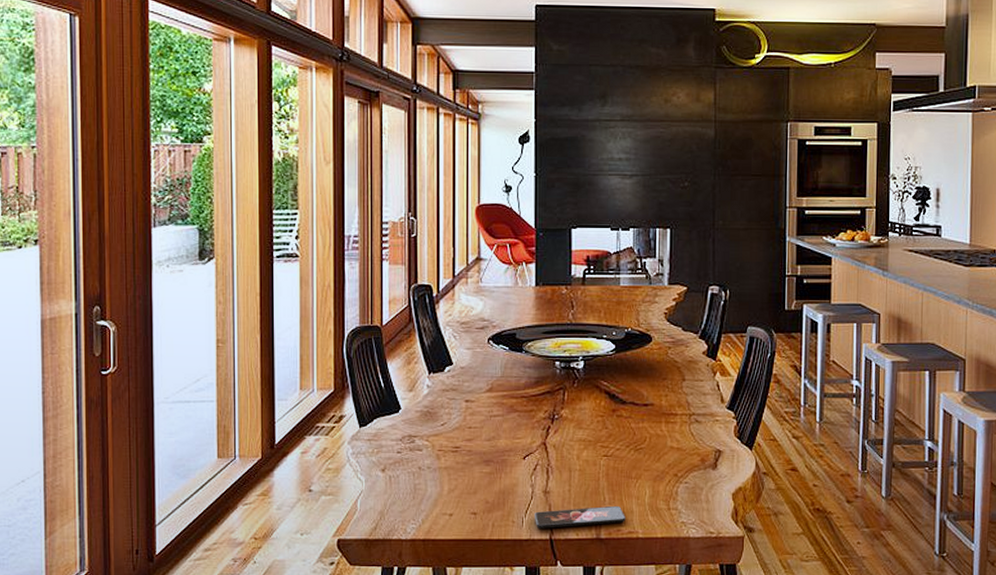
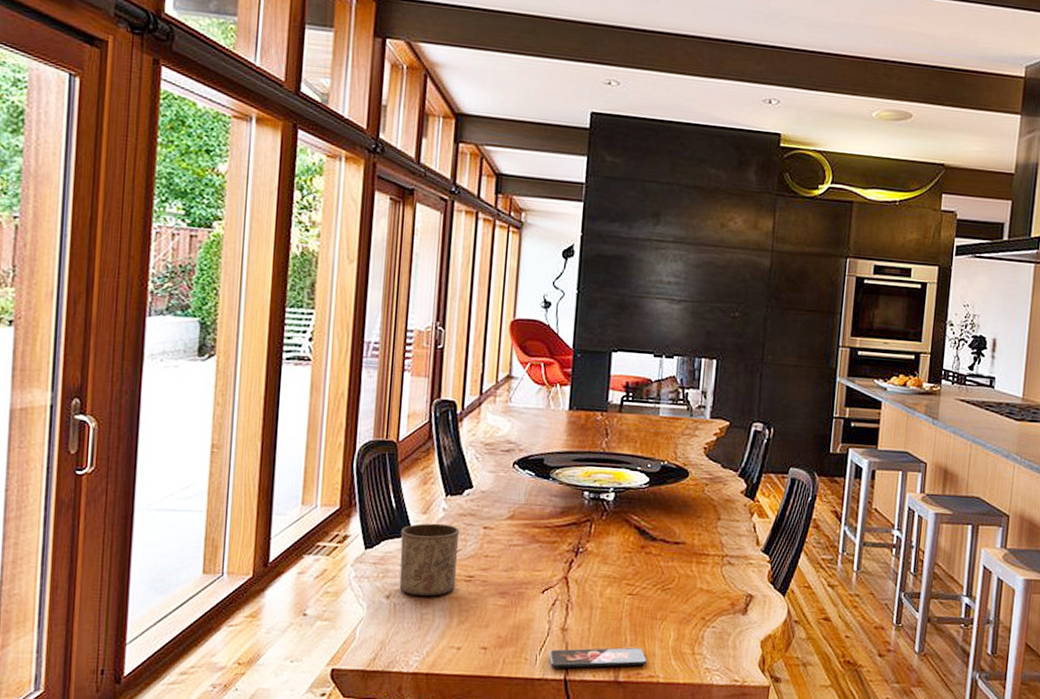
cup: none [390,399,444,467] -> present [399,523,460,596]

